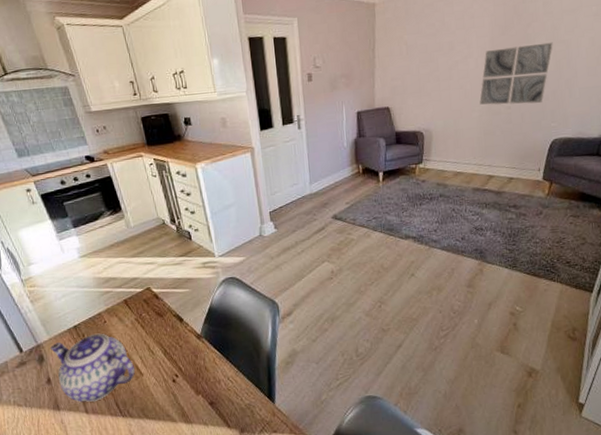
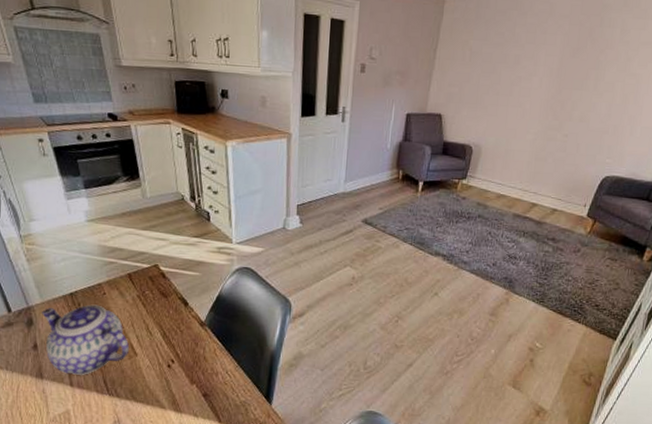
wall art: present [480,42,553,105] -> none [536,71,623,135]

